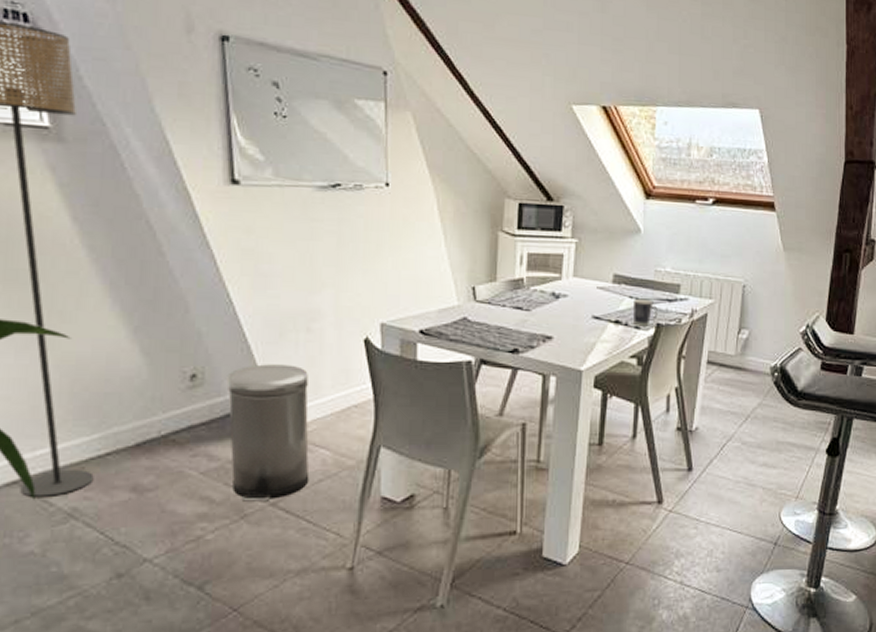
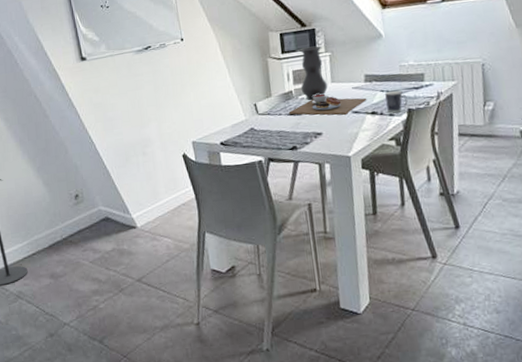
pedal bin: present [226,364,310,503] -> none [97,180,160,280]
place setting: none [514,288,612,319] -> present [288,93,367,115]
vase: none [535,227,568,294] -> present [299,45,327,100]

